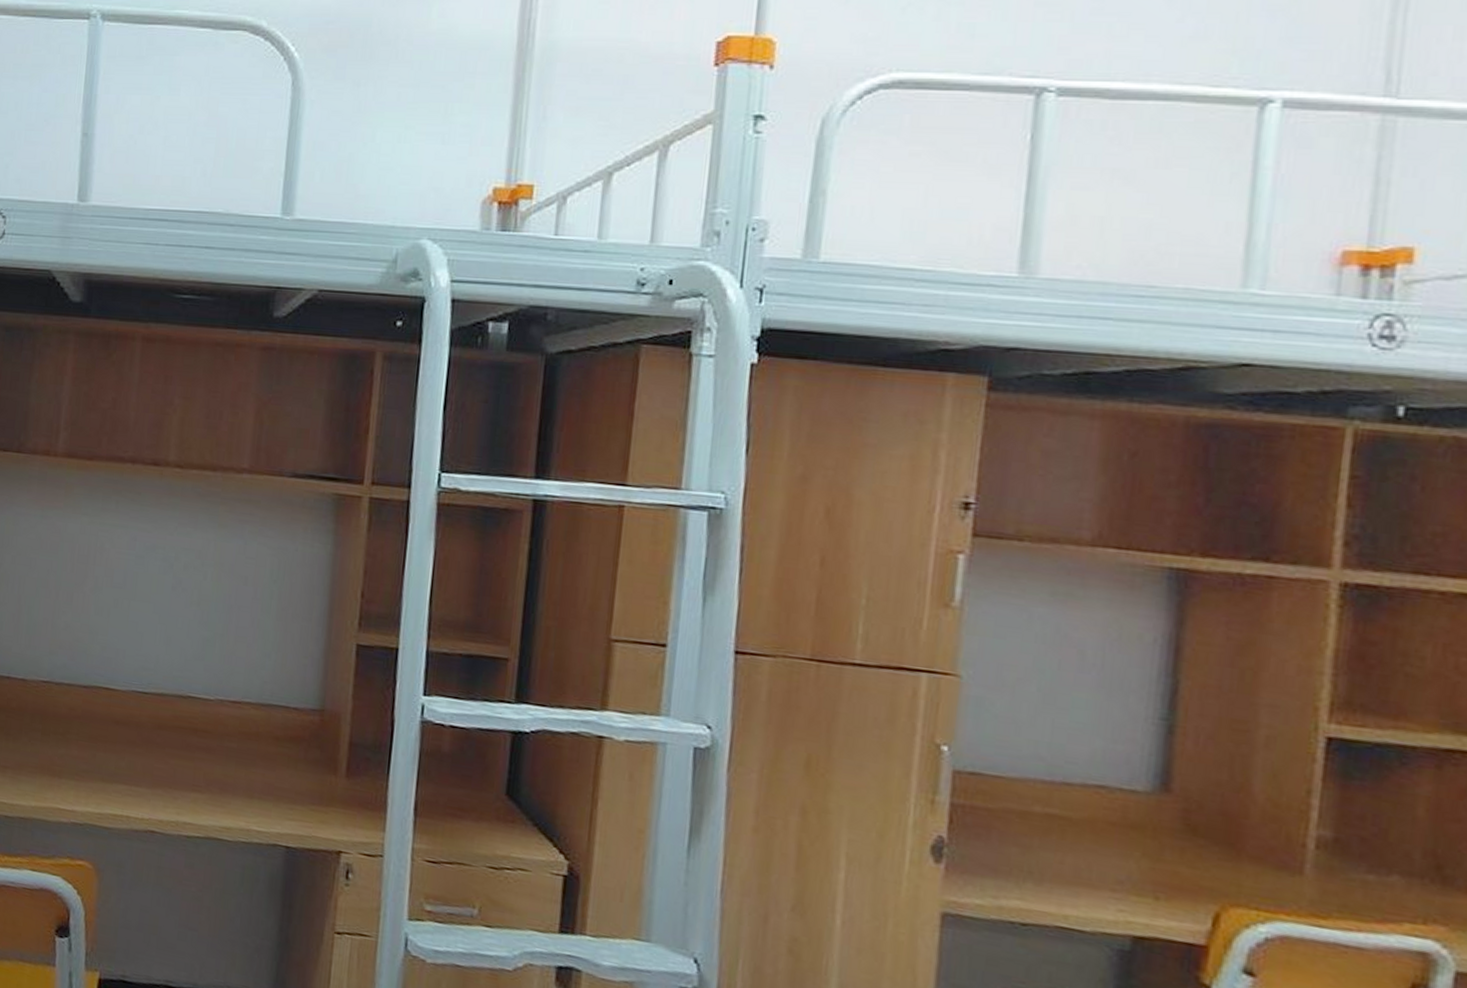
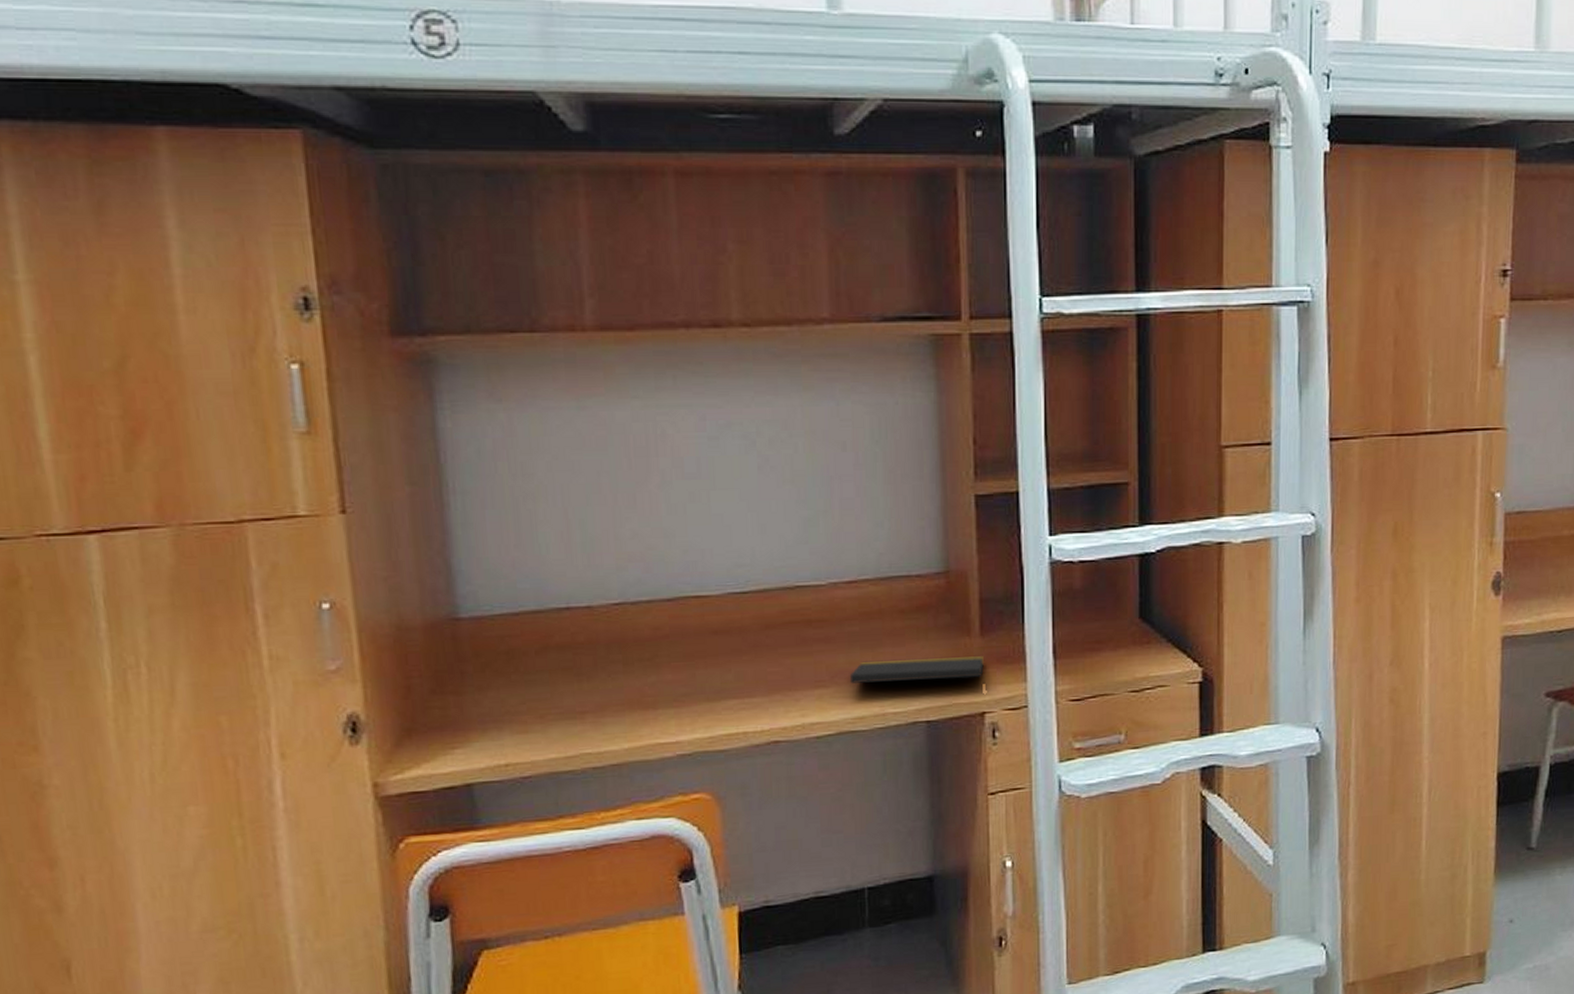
notepad: none [222,776,347,824] -> present [849,656,985,685]

